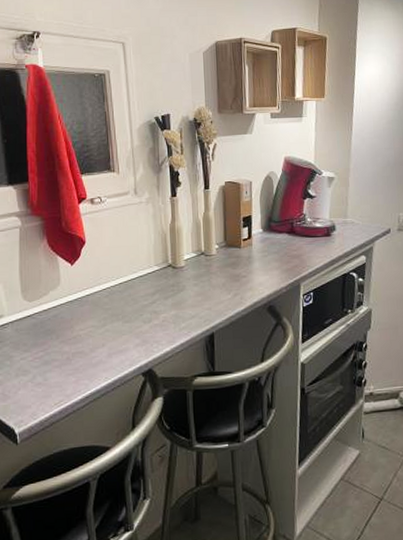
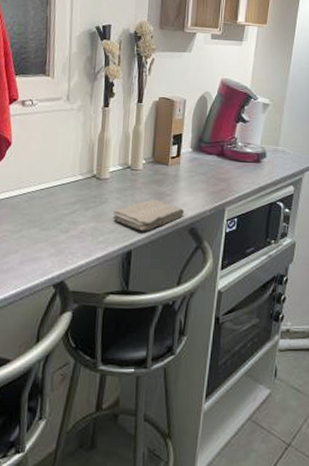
washcloth: none [192,282,261,314] -> present [113,199,184,231]

